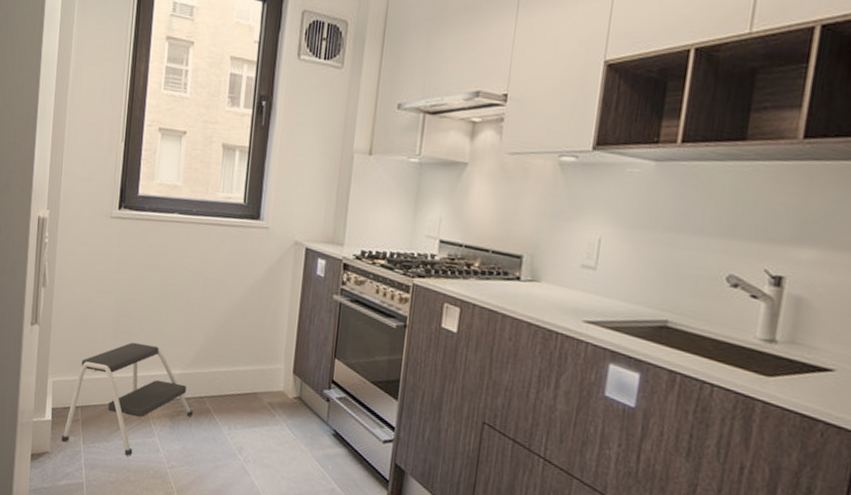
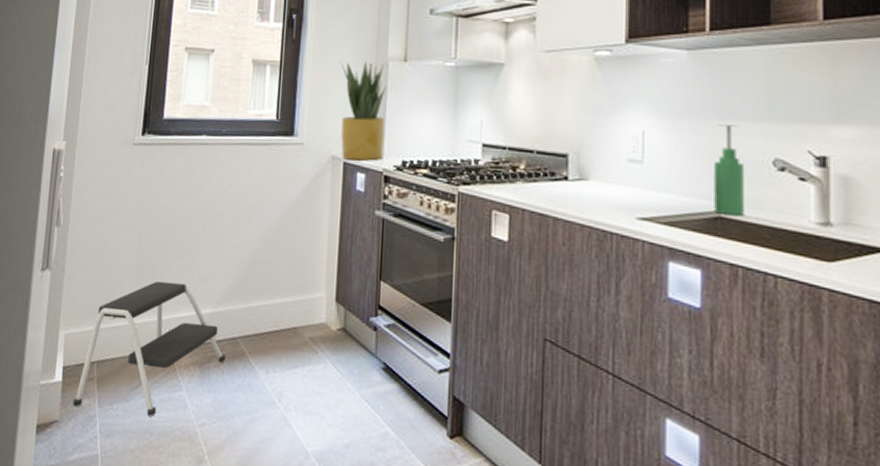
planter: none [304,152,350,249] -> present [341,62,386,161]
soap dispenser: none [660,237,699,327] -> present [714,124,744,216]

